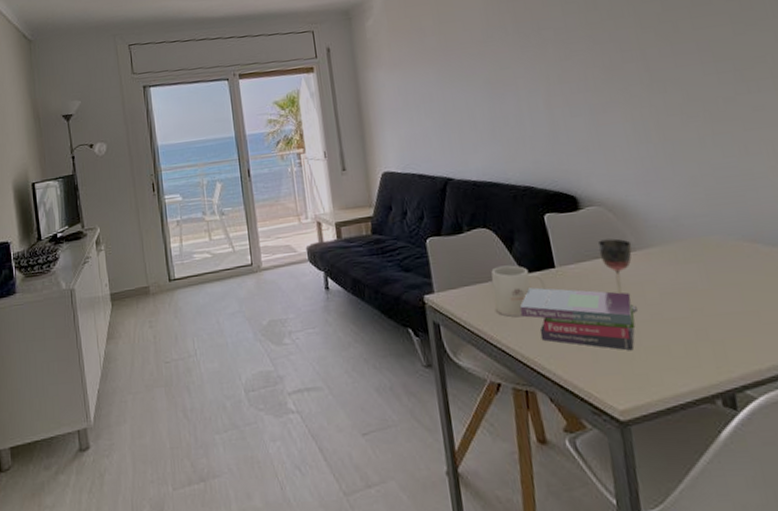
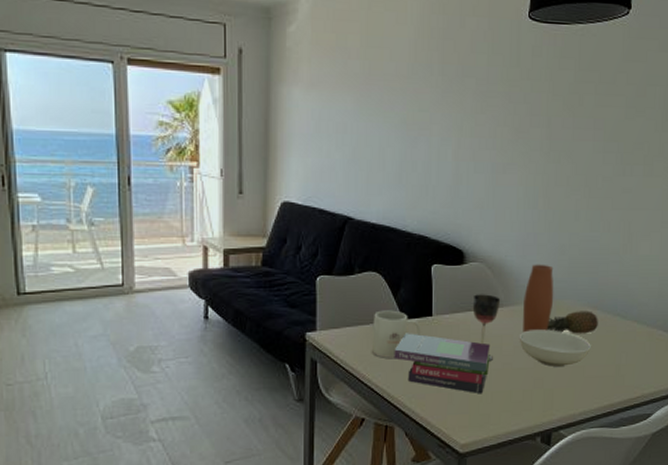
vase: none [658,199,699,277] -> present [523,264,554,333]
bowl: none [663,271,761,315] -> present [519,329,591,368]
fruit: none [695,245,764,274] -> present [546,311,598,334]

